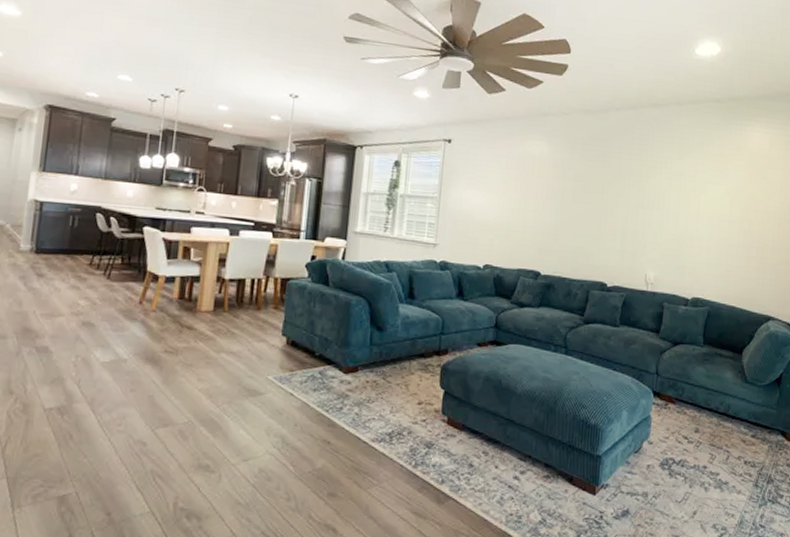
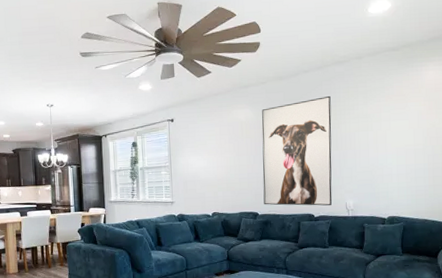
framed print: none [549,142,642,275] -> present [262,95,332,206]

